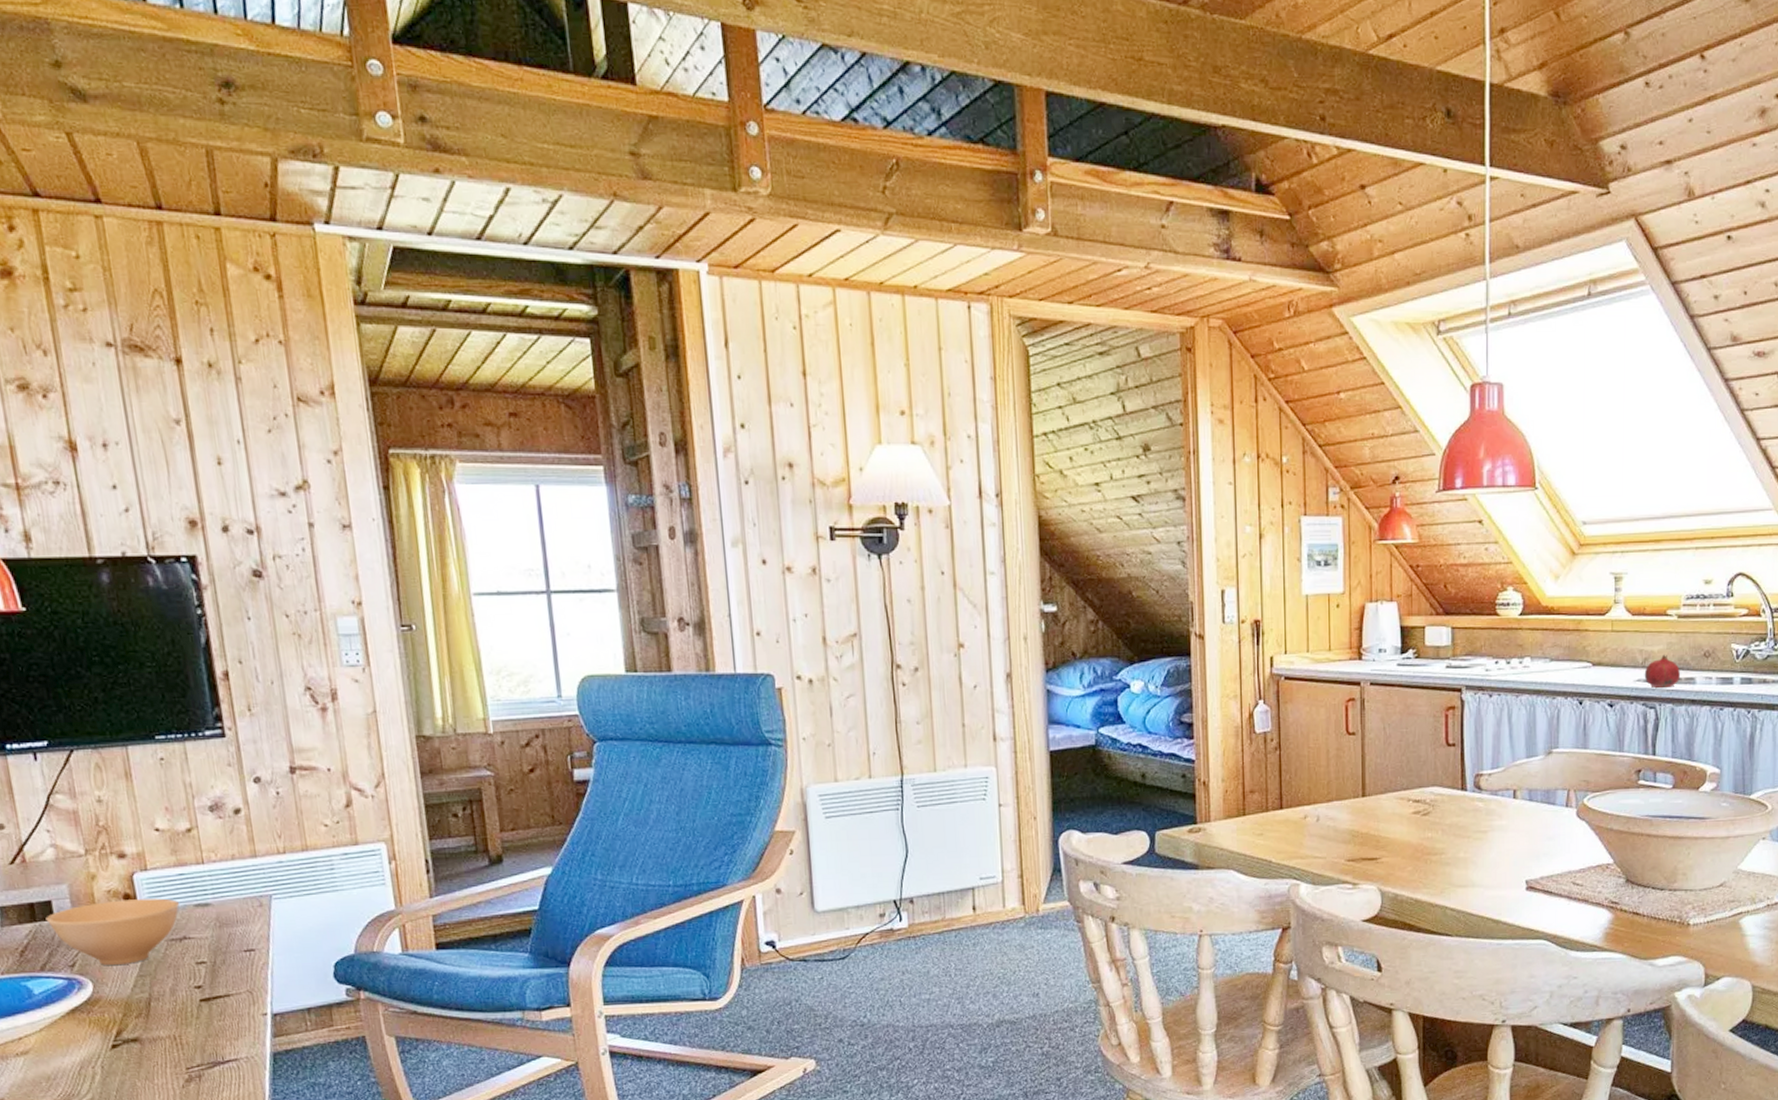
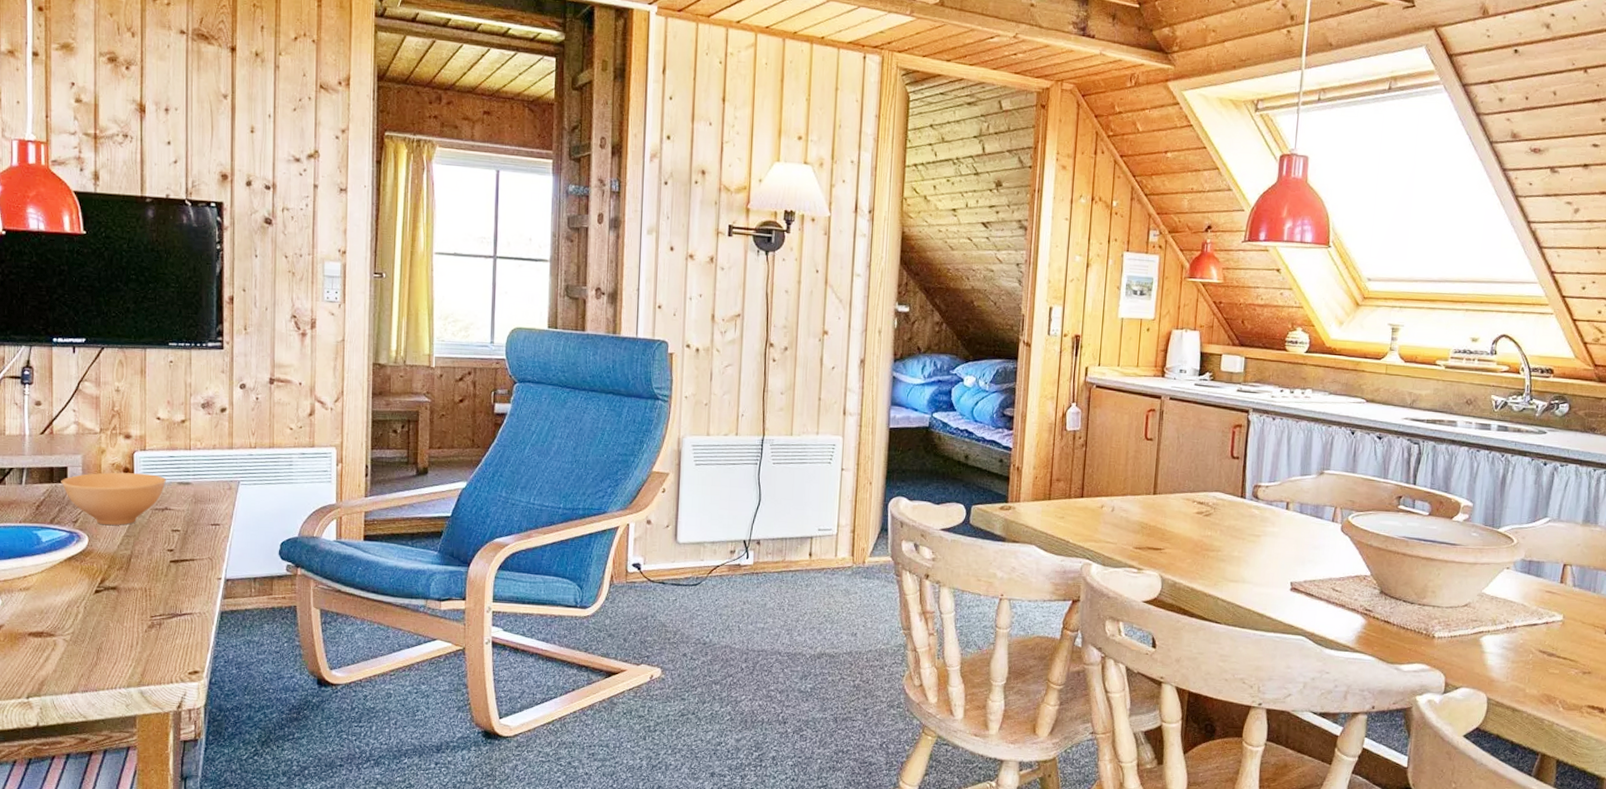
fruit: present [1644,654,1681,688] -> none [1411,398,1444,427]

